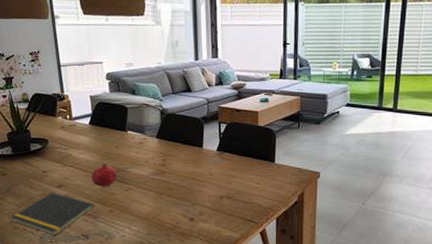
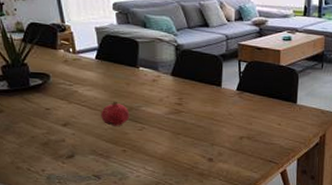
notepad: present [11,192,95,236] -> none [12,130,106,176]

